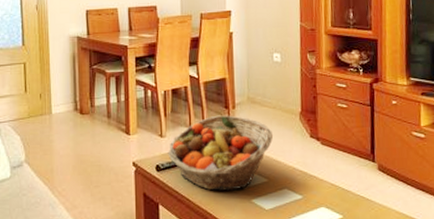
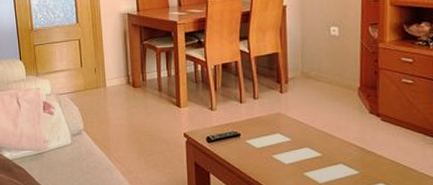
fruit basket: present [167,115,273,191] -> none [218,90,328,163]

